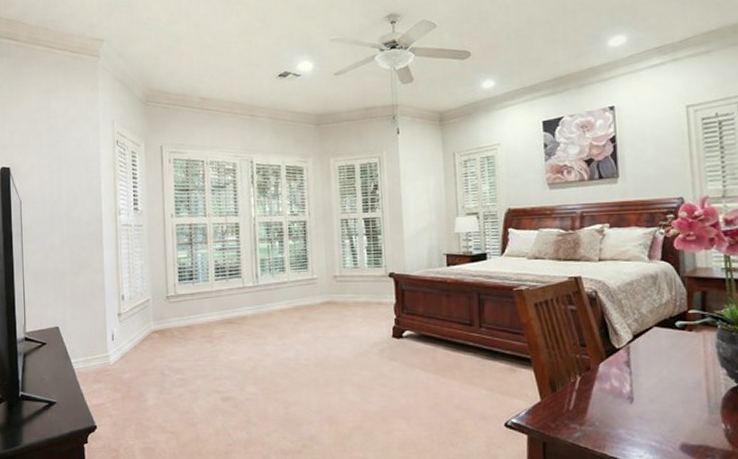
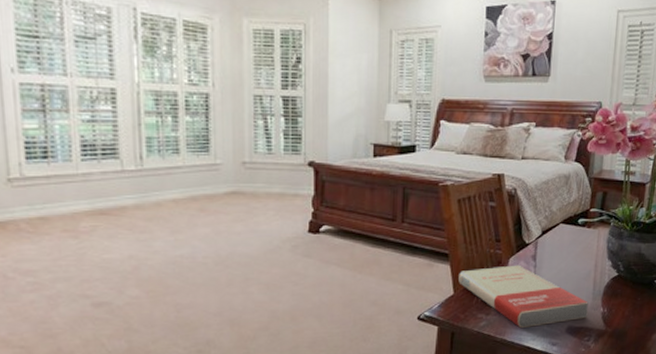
book: none [544,371,705,442] -> present [458,264,589,328]

